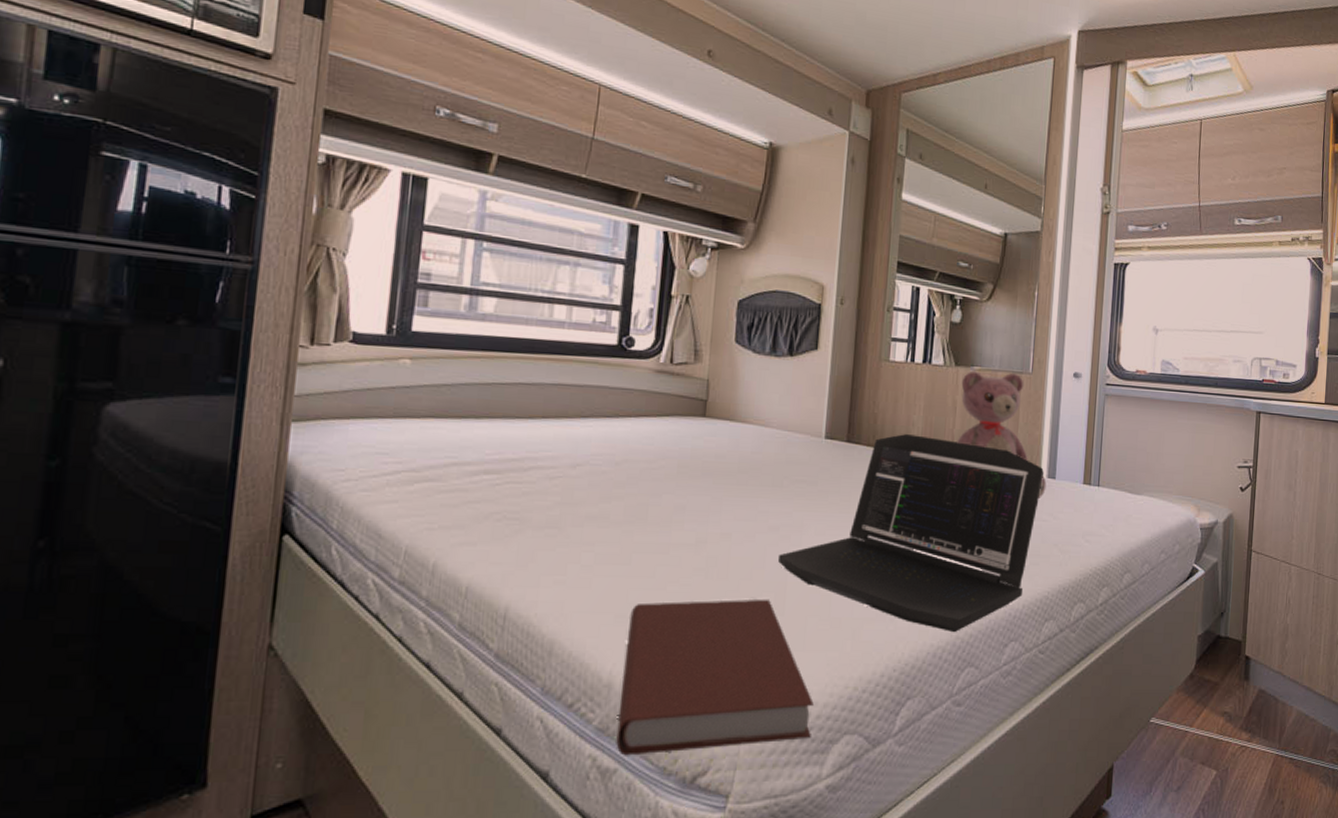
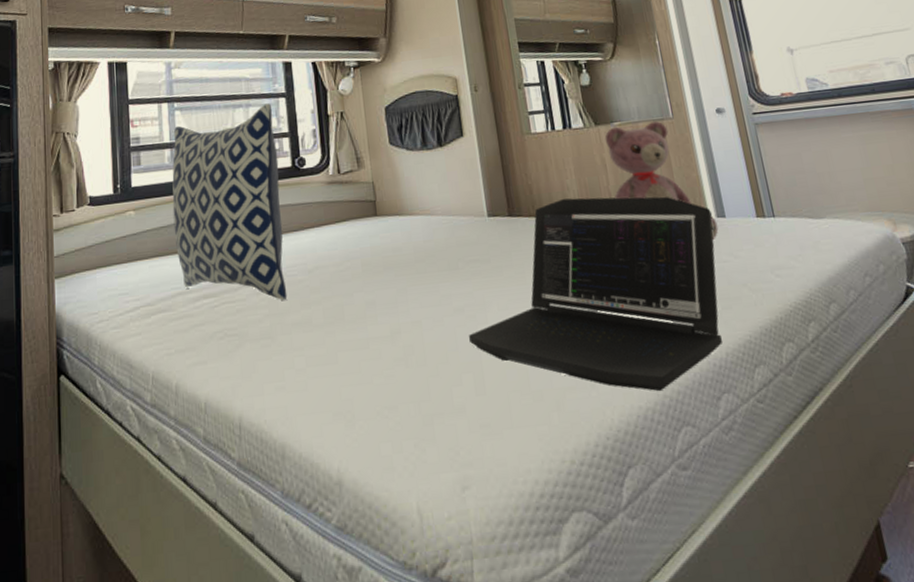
pillow: none [458,267,605,489] -> present [172,103,288,300]
book: present [616,599,814,756] -> none [346,379,539,553]

